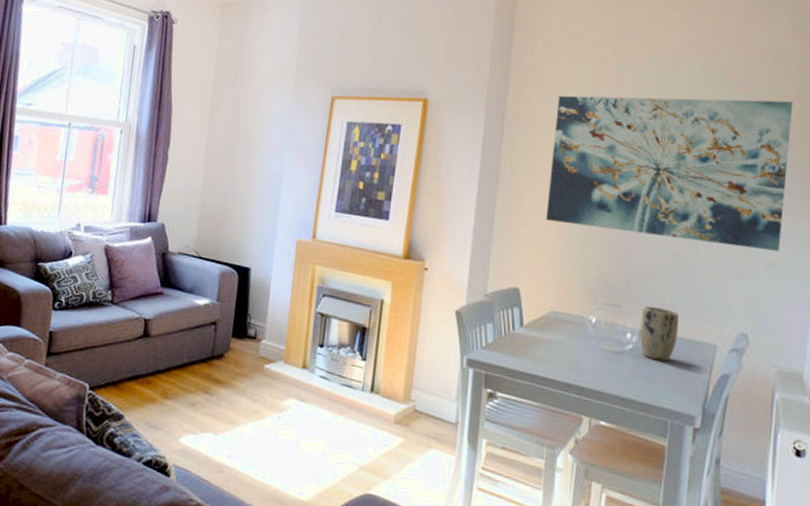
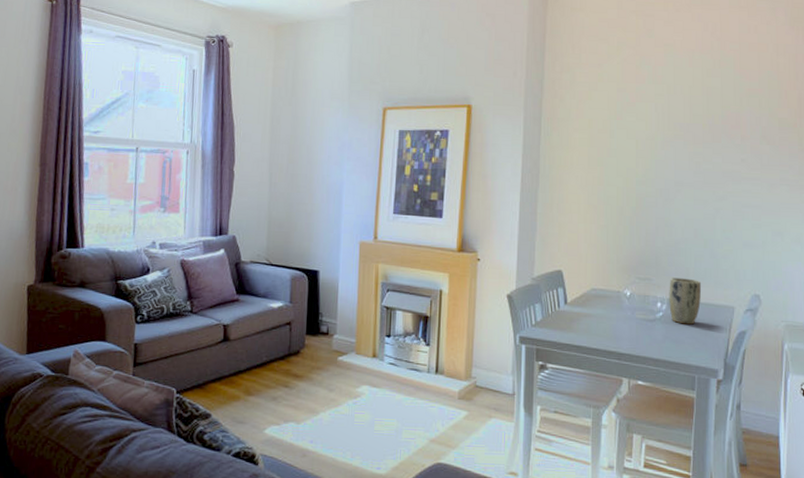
wall art: present [546,95,793,251] -> none [583,88,792,221]

